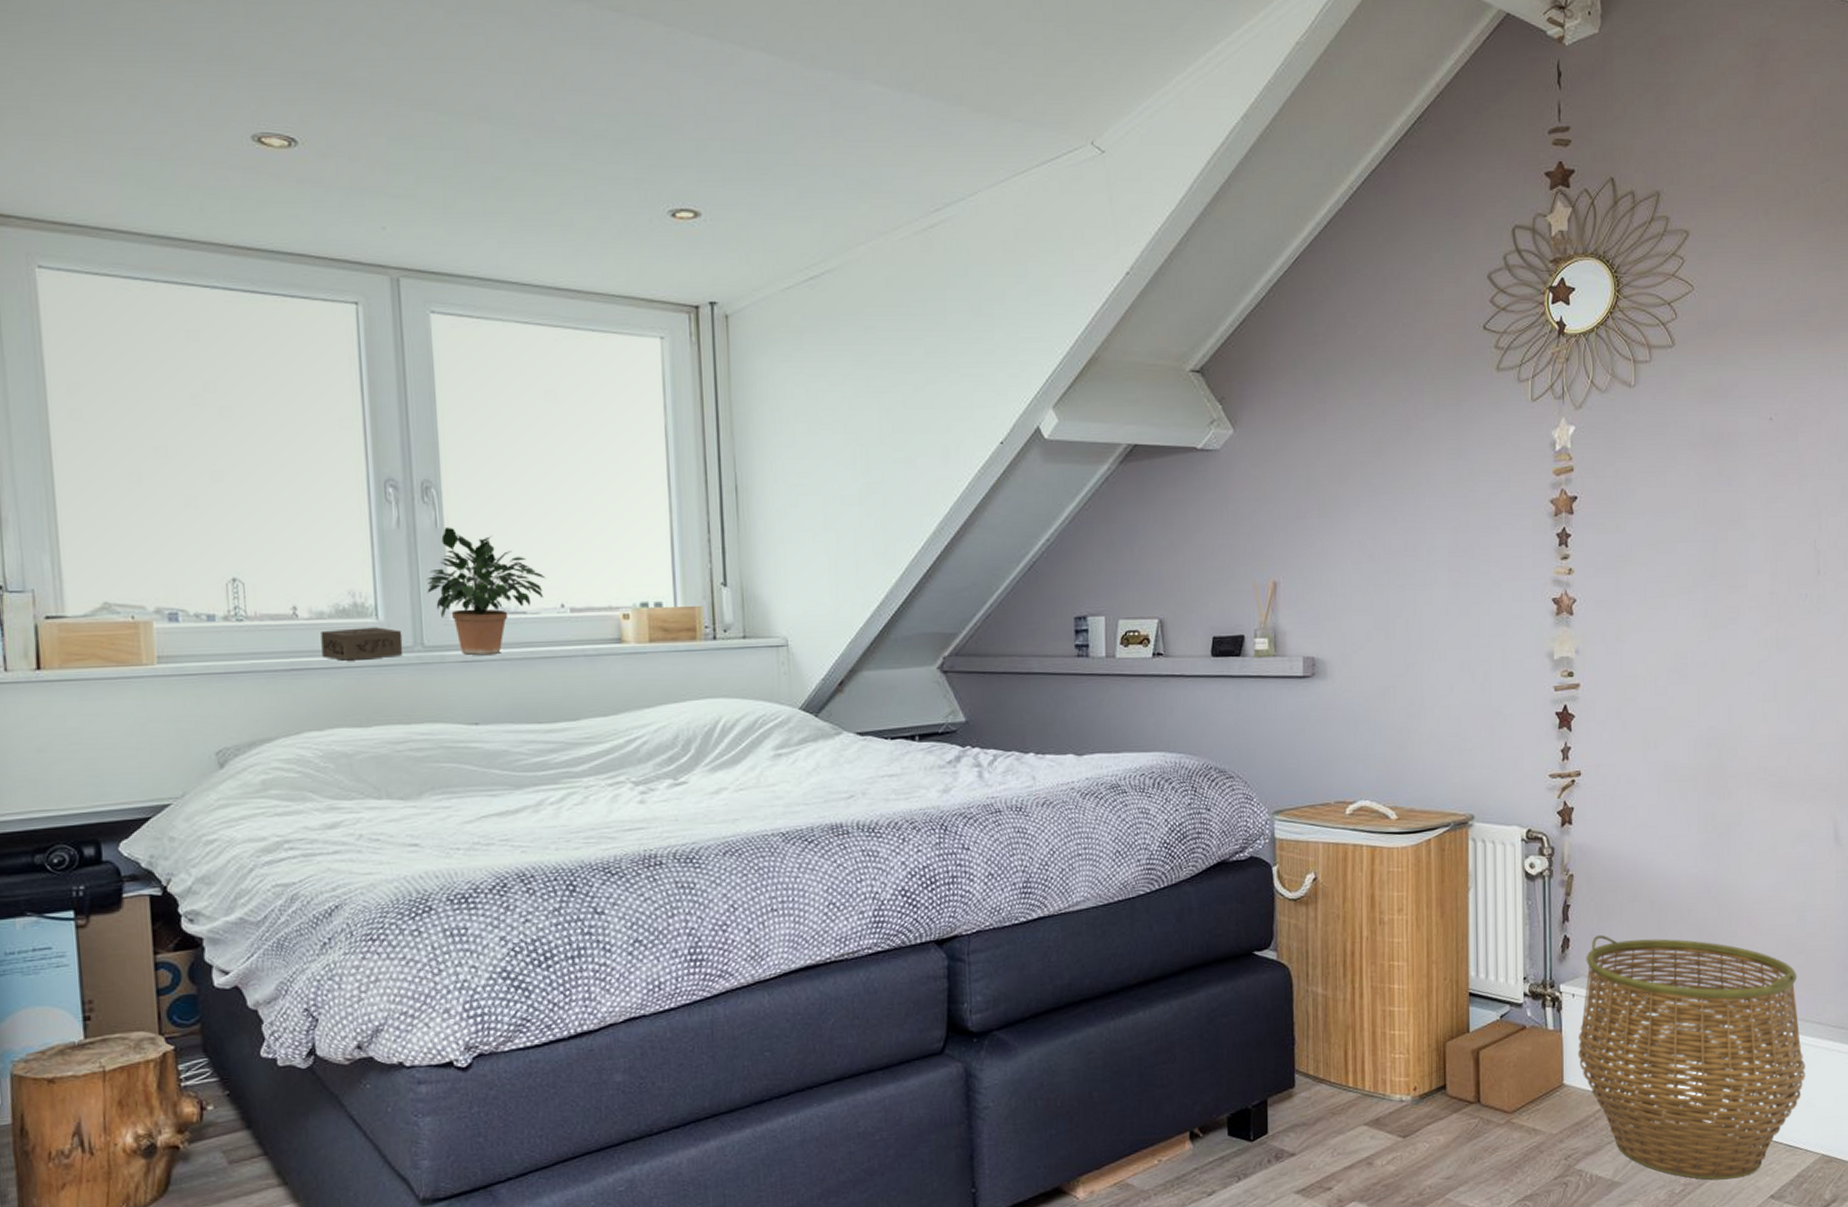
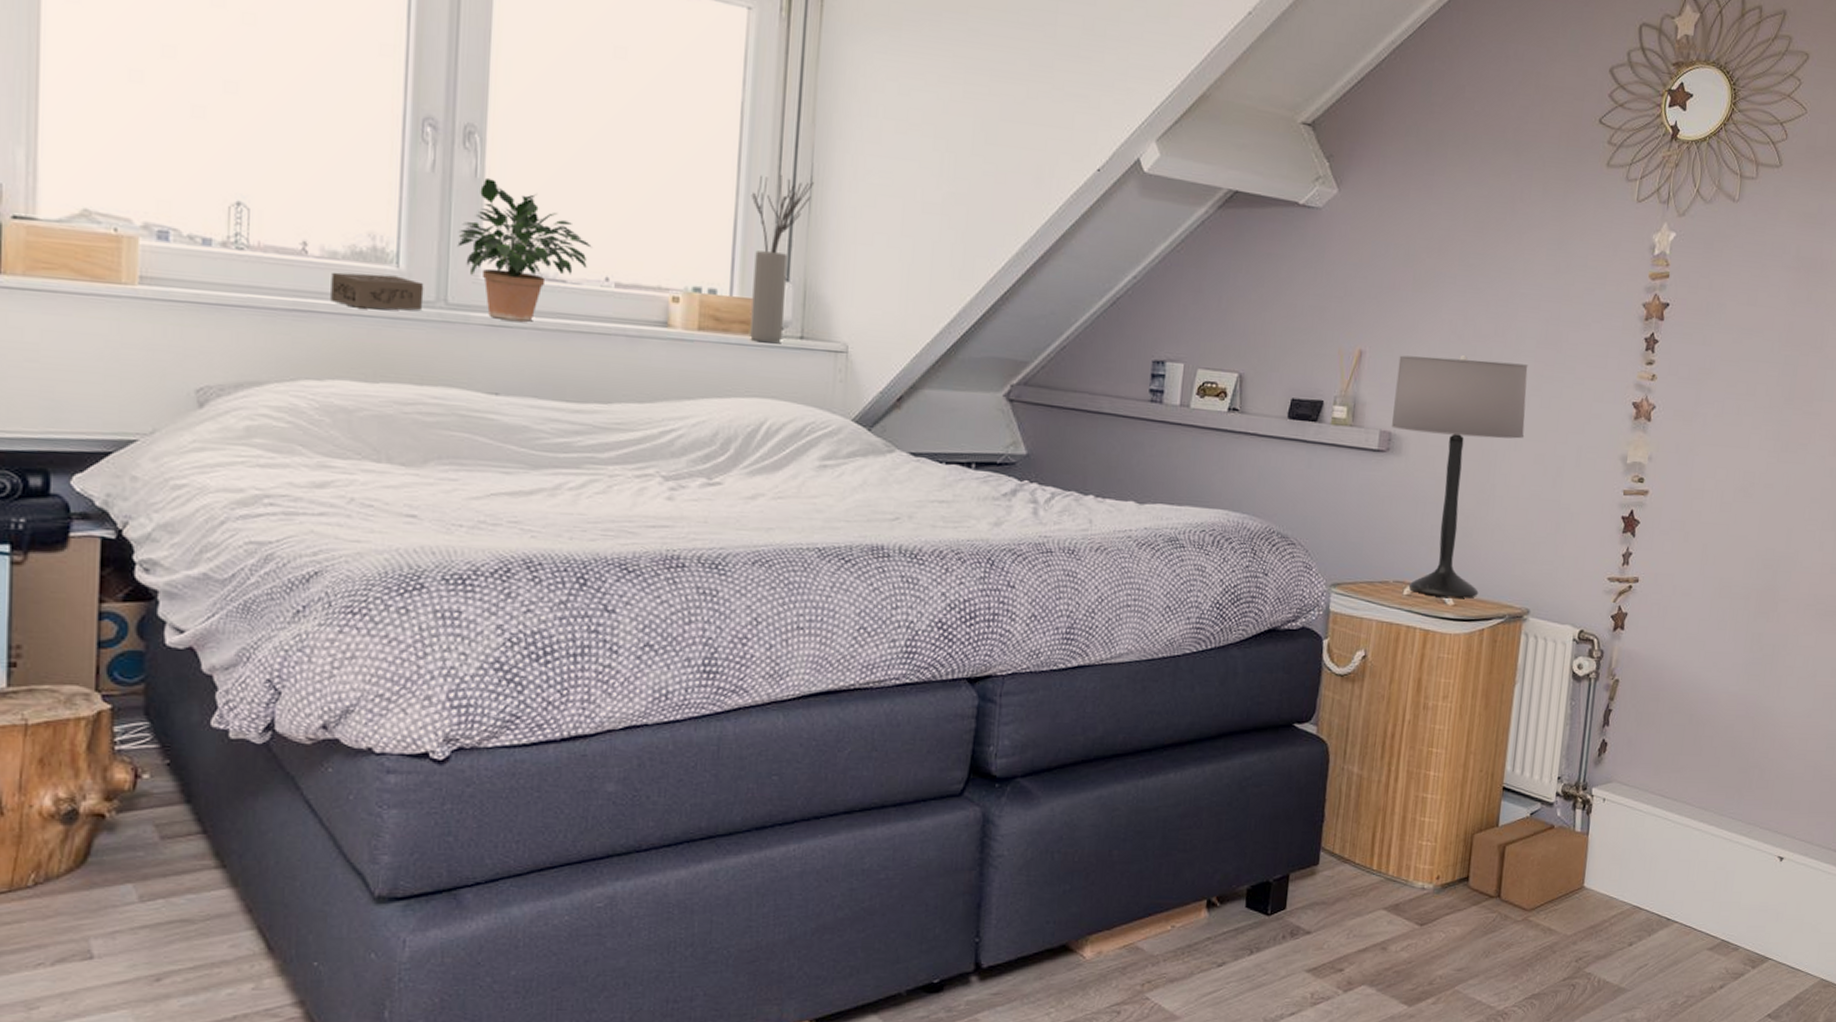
vase: none [683,488,739,645] -> present [750,175,814,343]
table lamp: none [1313,572,1448,813] -> present [1391,354,1529,598]
basket: present [1578,934,1806,1180] -> none [1601,742,1820,995]

